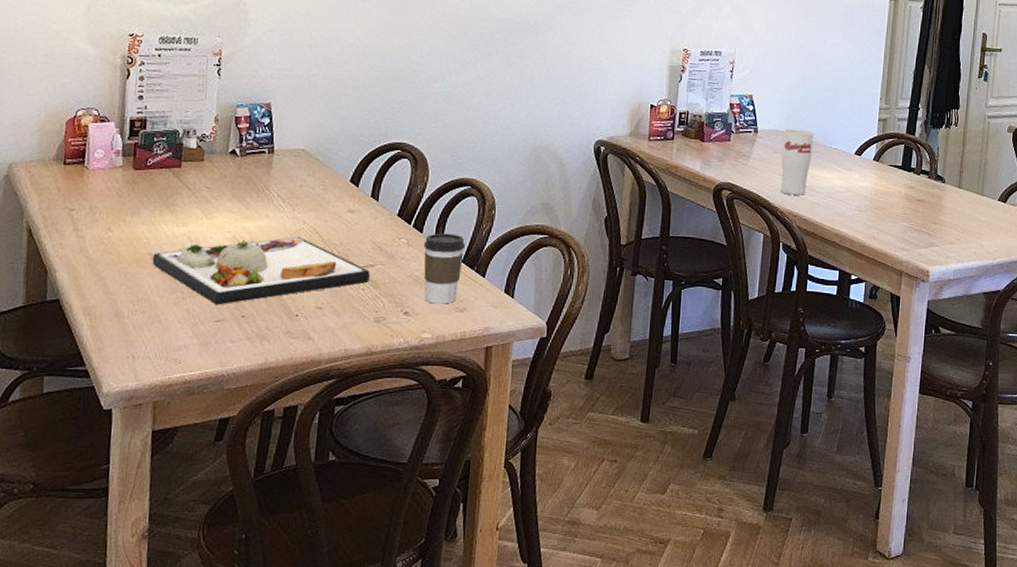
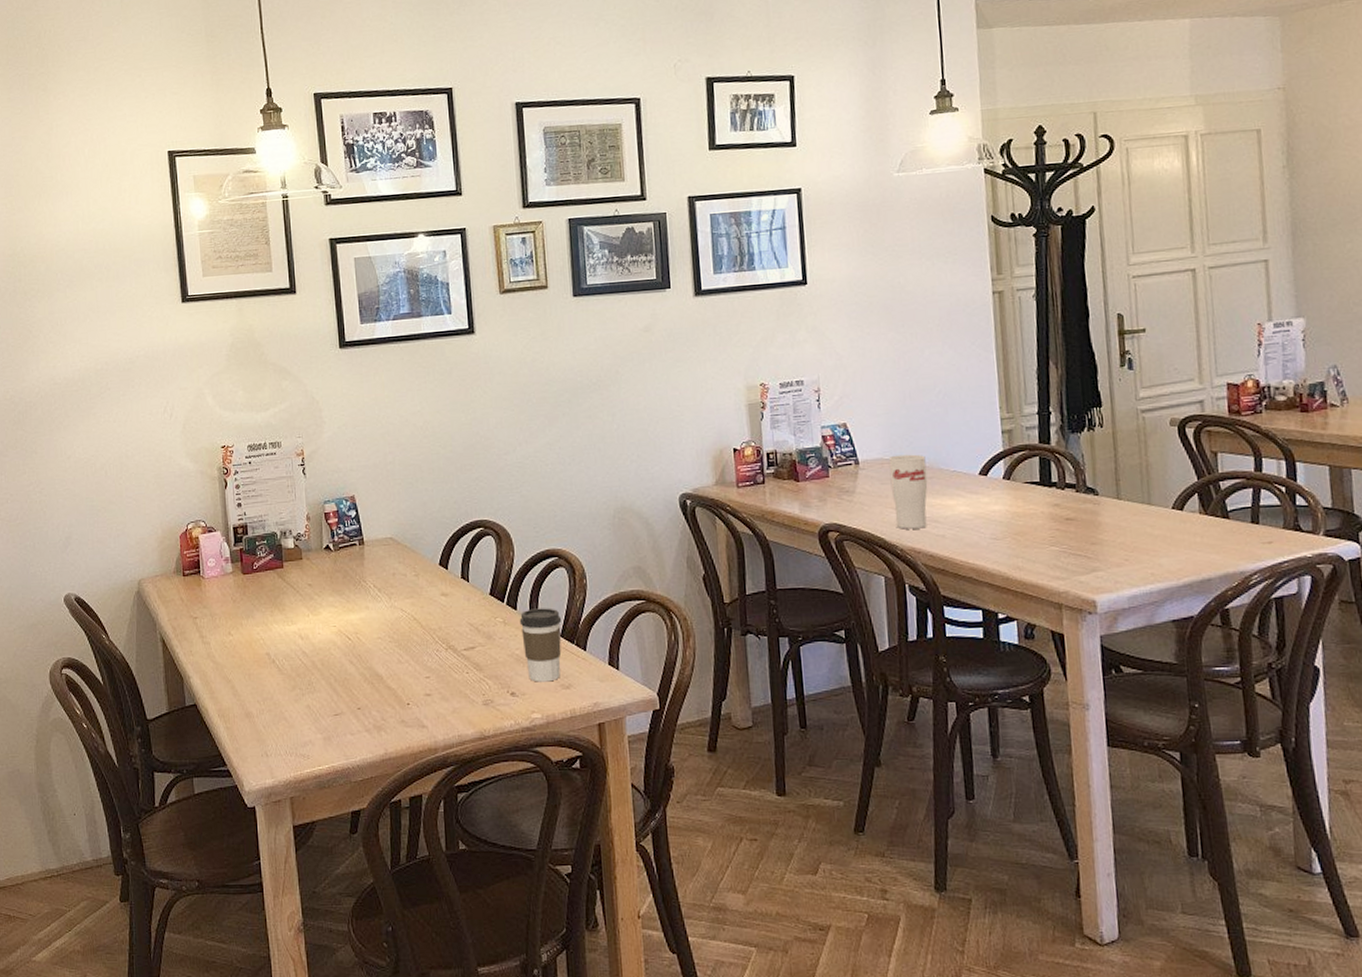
dinner plate: present [152,236,370,306] -> none [270,624,472,699]

